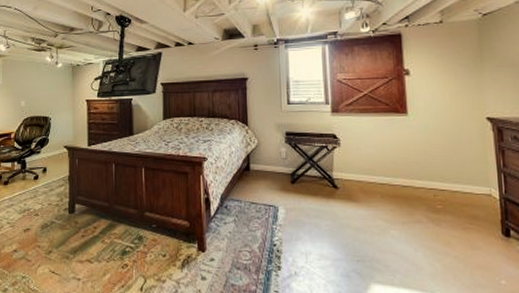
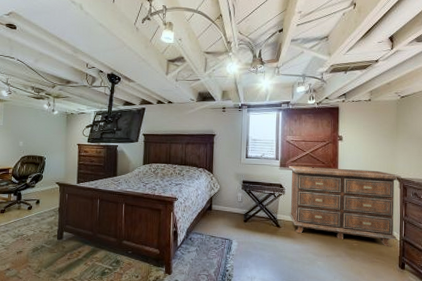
dresser: none [342,110,495,209] -> present [288,165,402,247]

